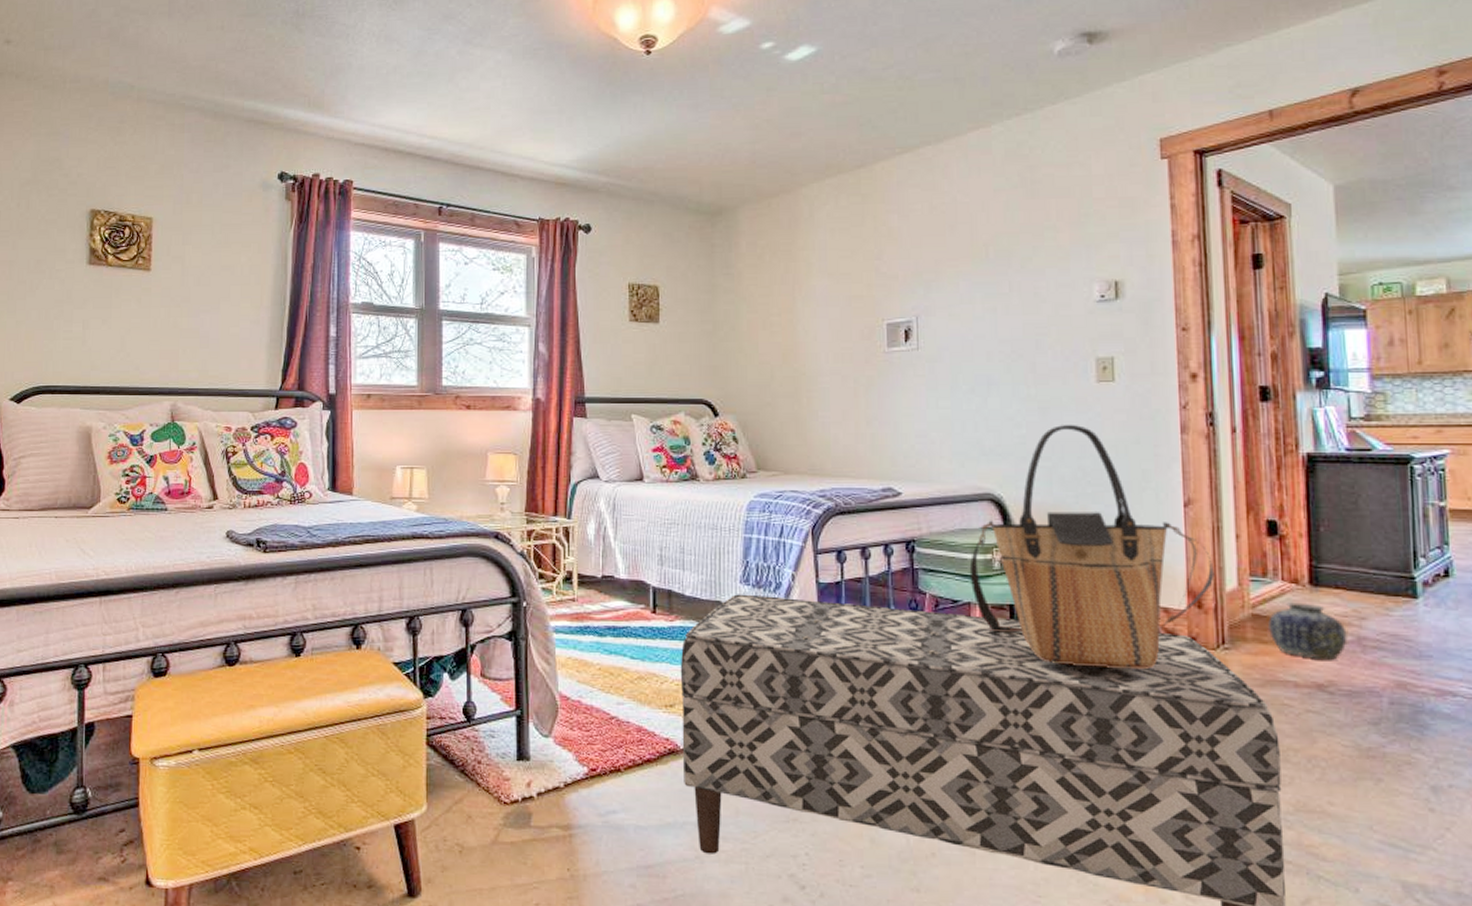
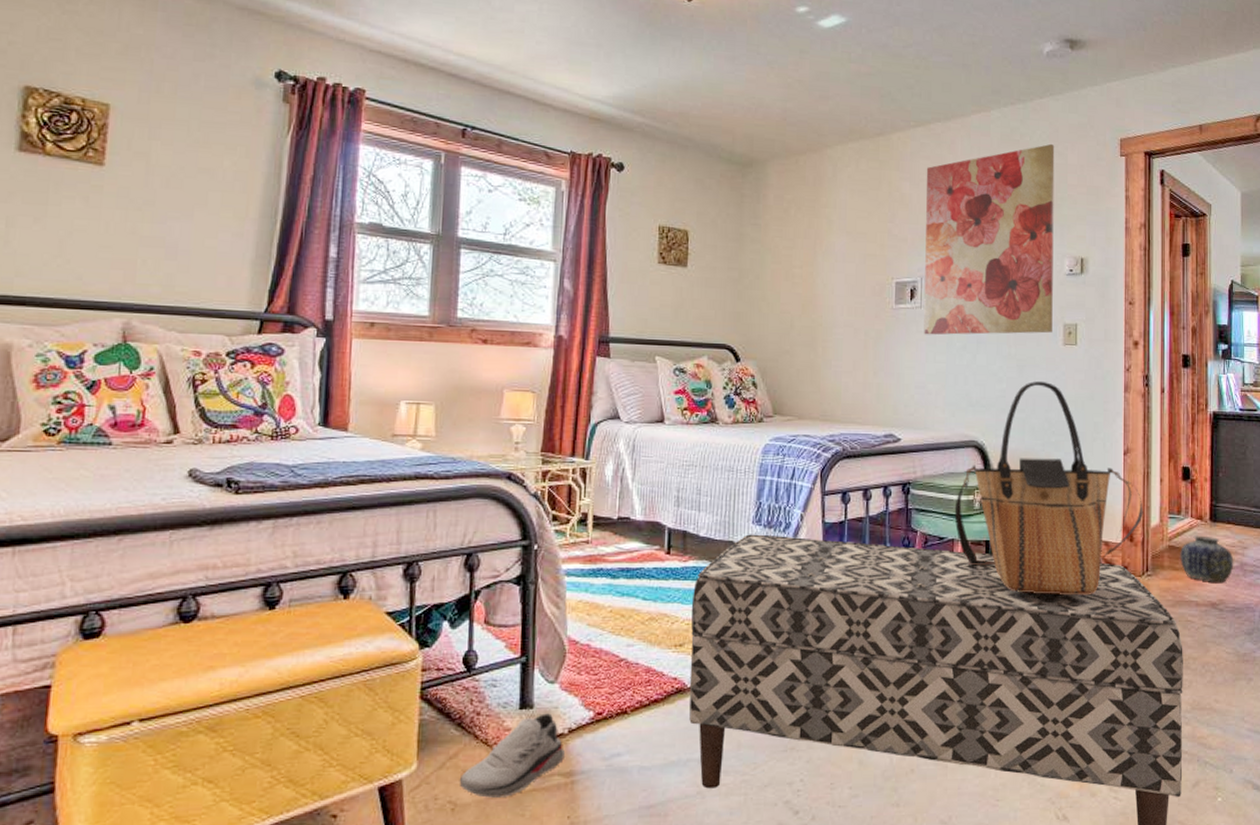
shoe: none [465,766,561,845] -> present [459,713,565,798]
wall art: none [916,154,1082,379] -> present [924,143,1055,335]

